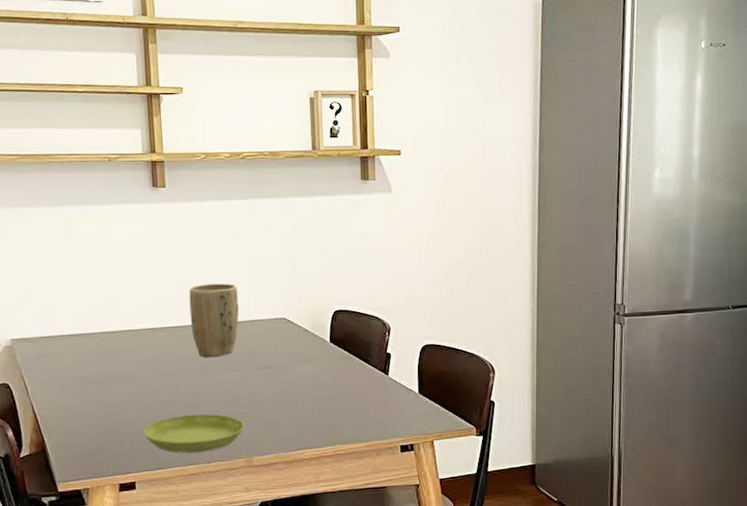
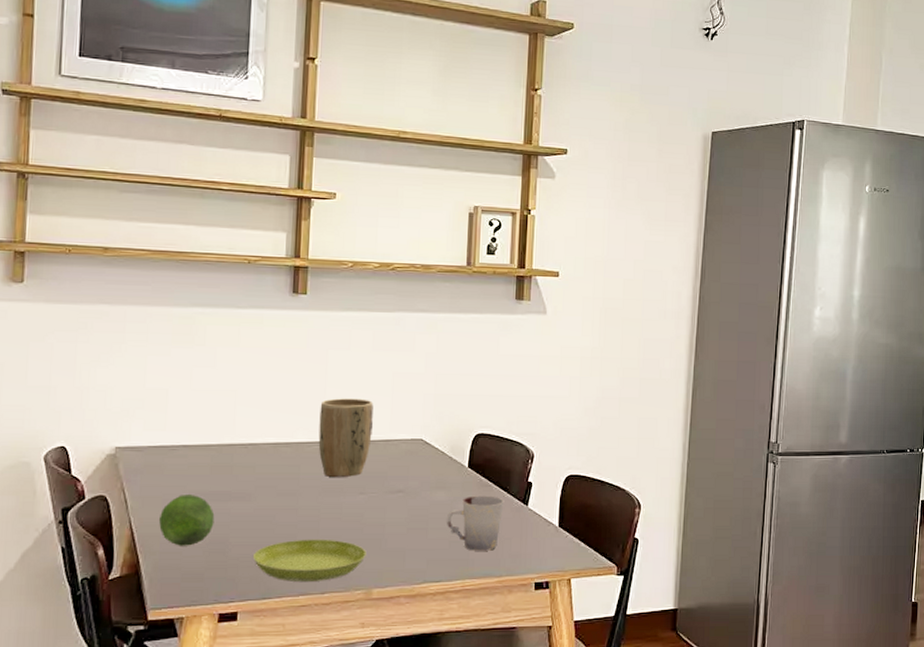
fruit: none [57,378,106,425] -> present [159,493,215,546]
cup: none [314,367,366,419] -> present [446,495,504,551]

